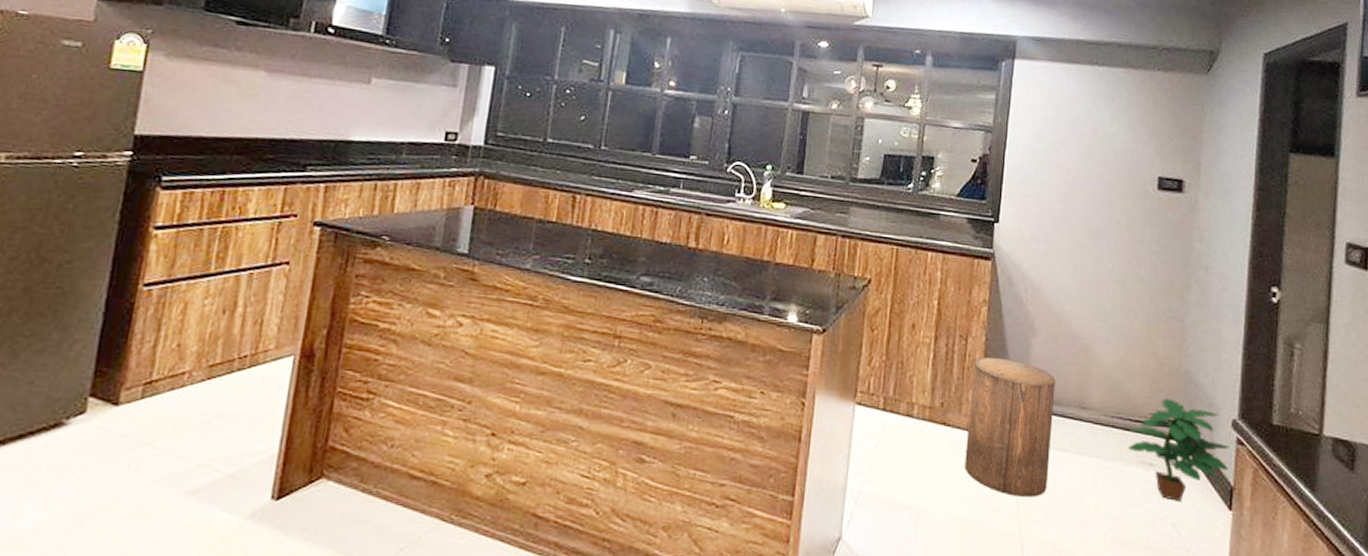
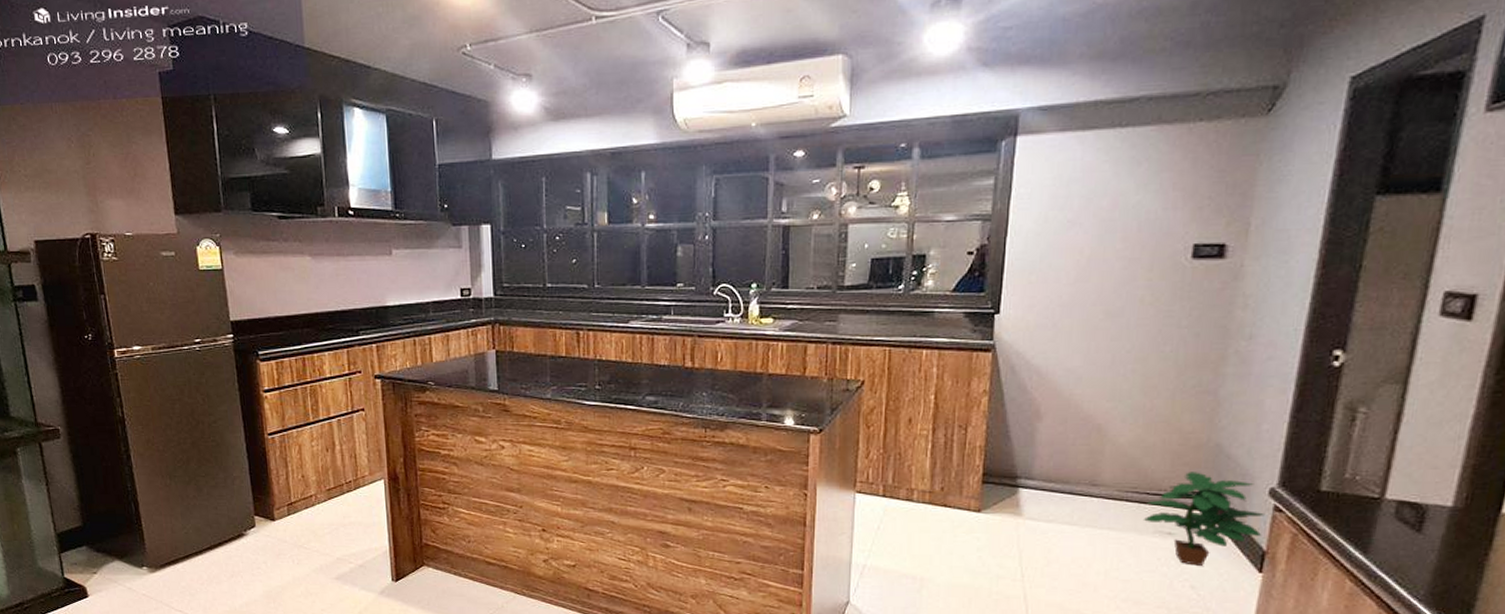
stool: present [964,356,1056,497] -> none [967,443,1064,566]

